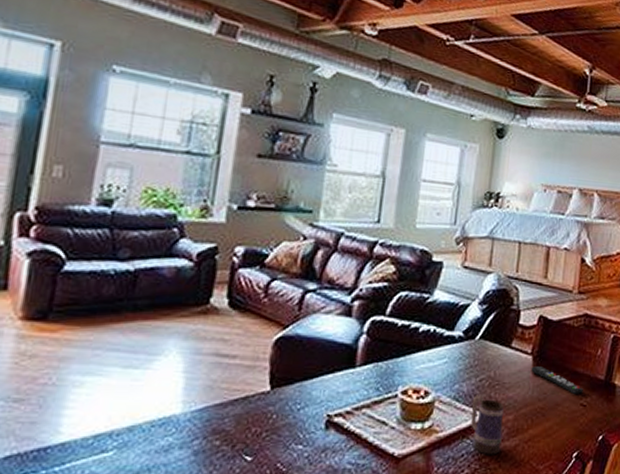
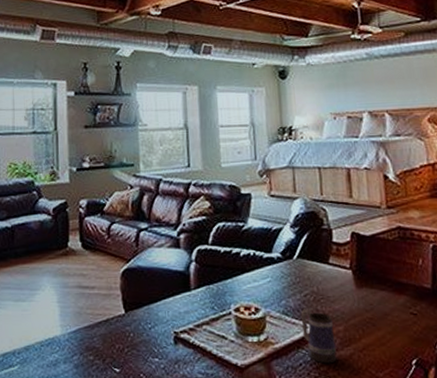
remote control: present [531,366,583,394] -> none [352,279,411,303]

